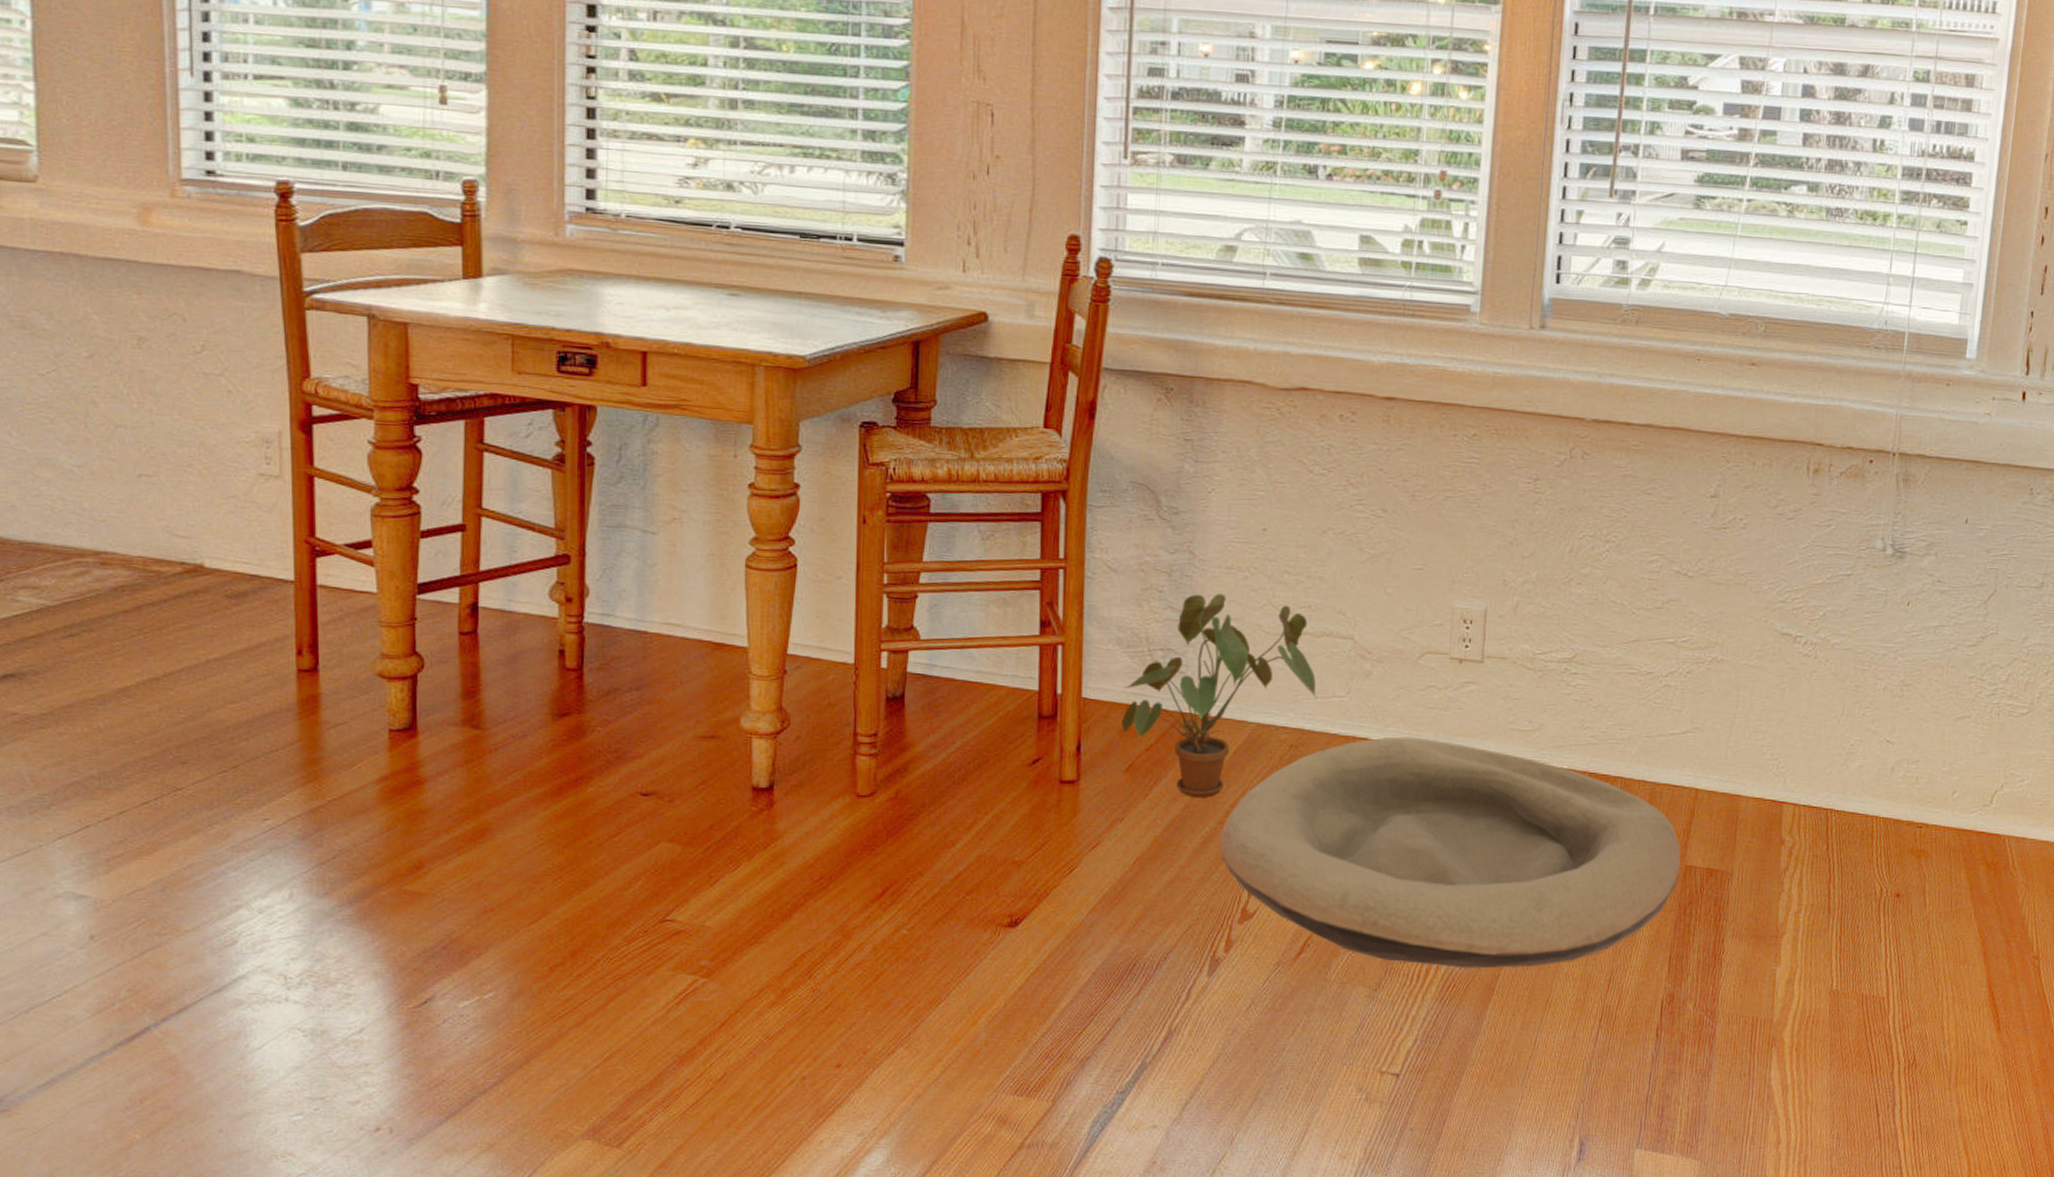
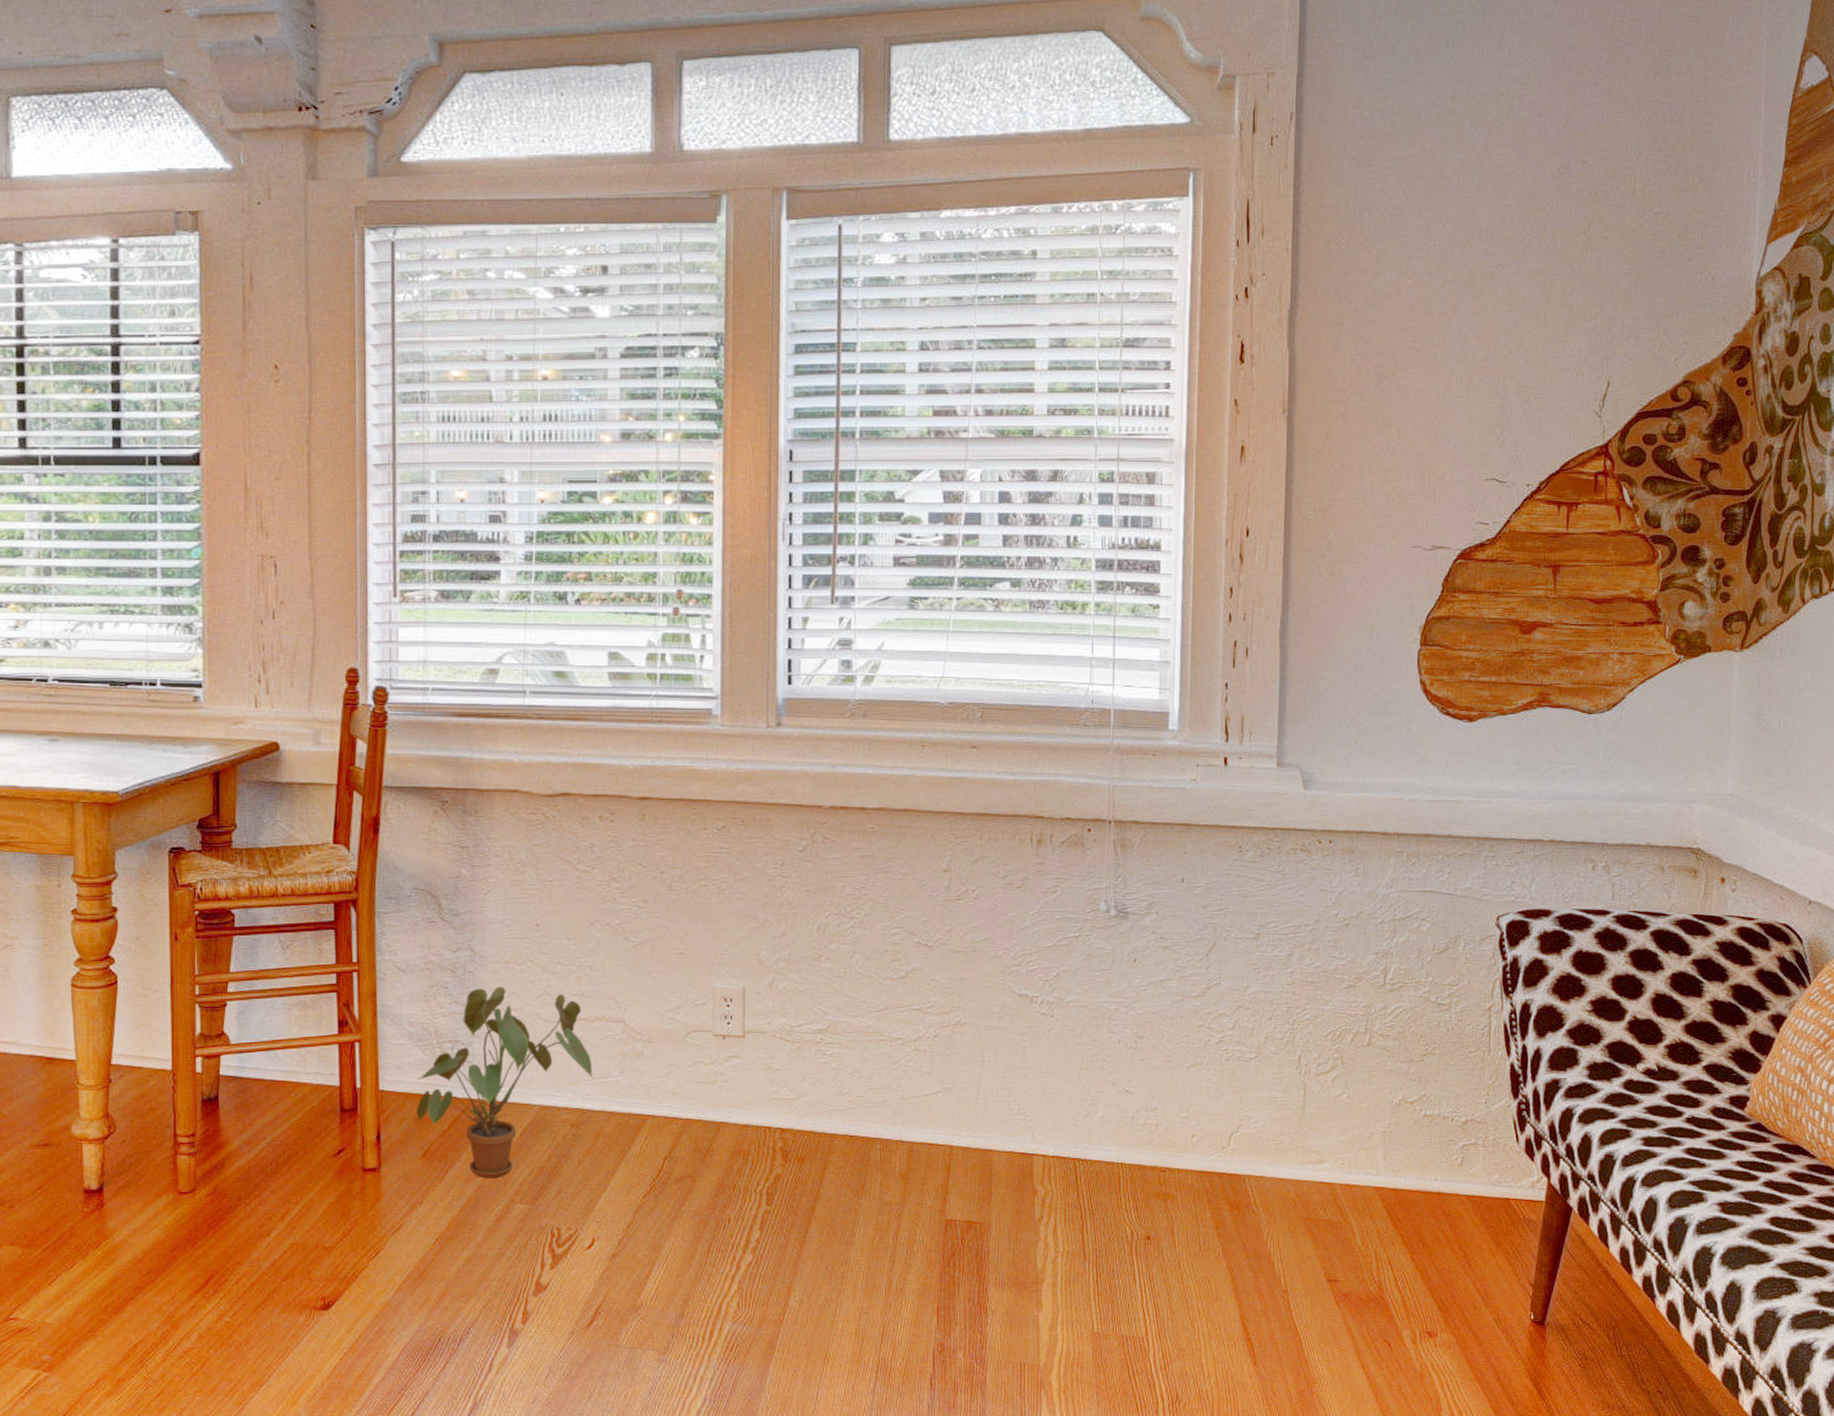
dog bed: present [1220,736,1681,969] -> none [512,1111,941,1329]

